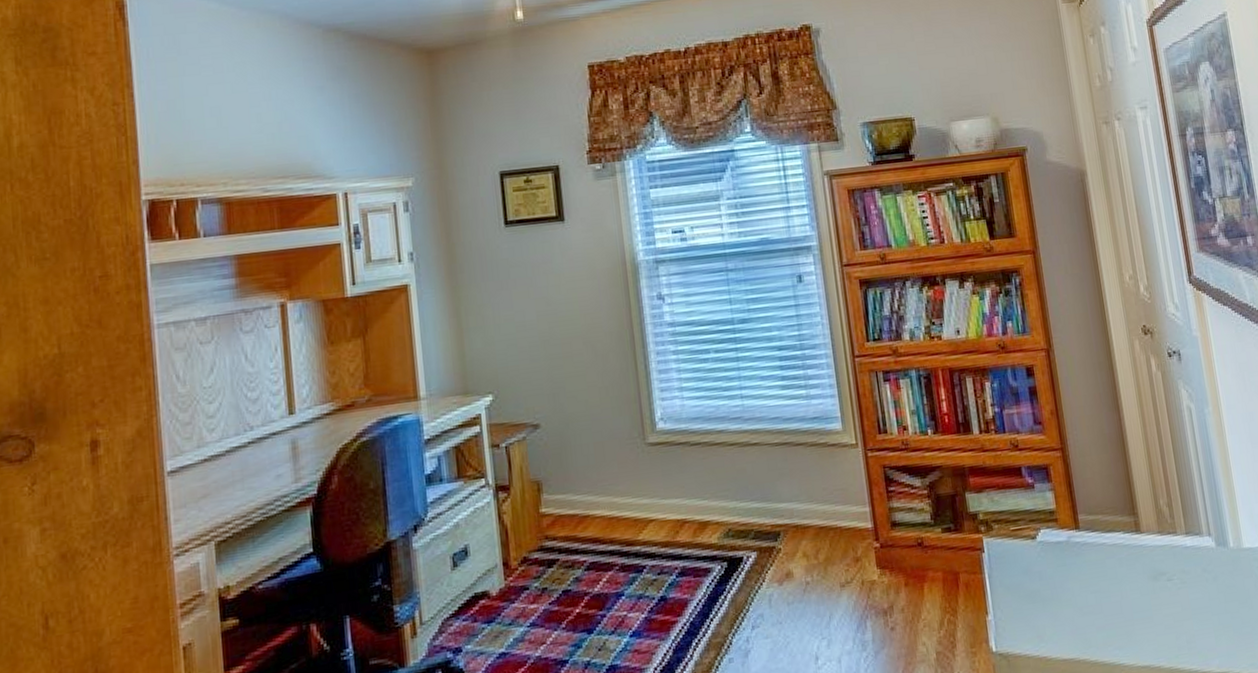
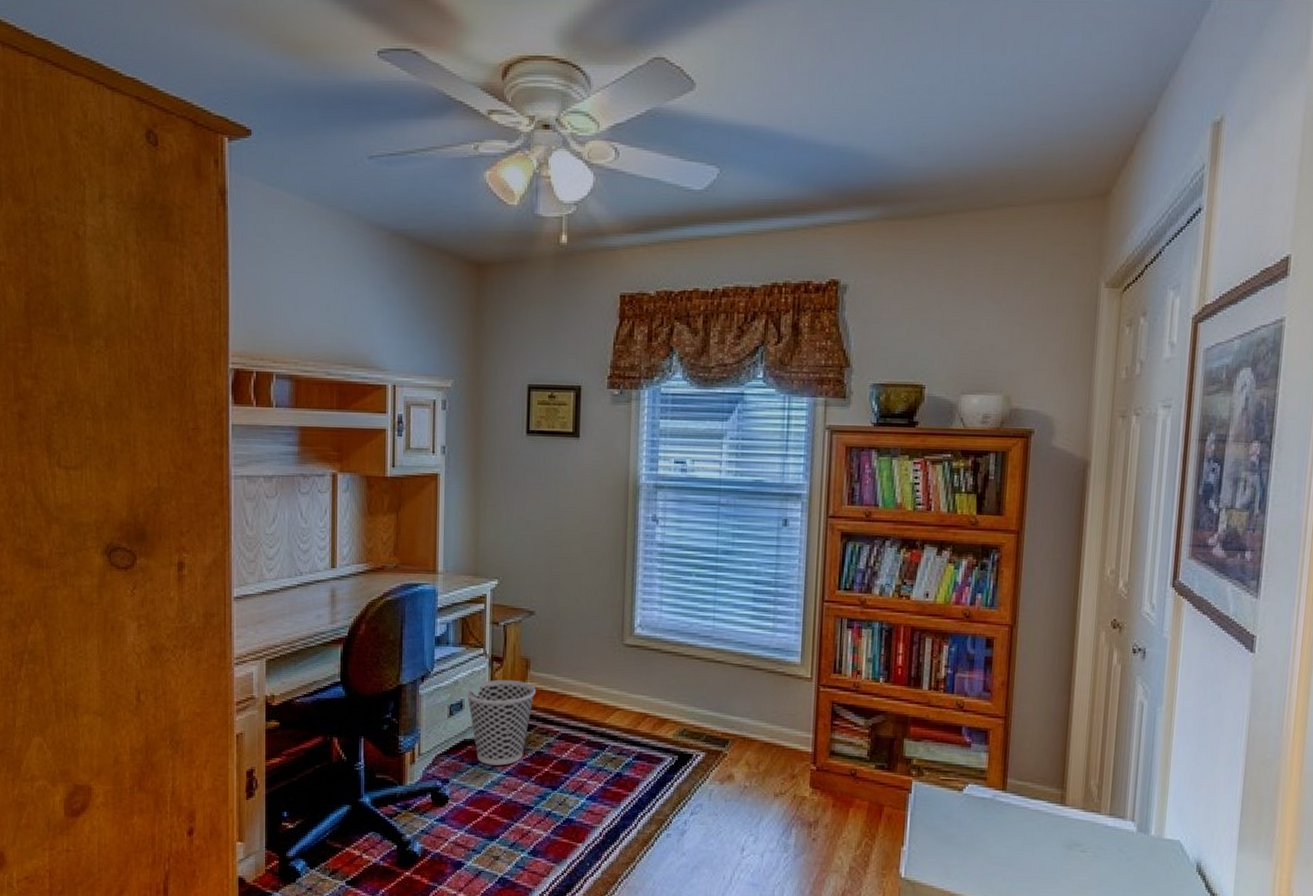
wastebasket: none [469,509,553,619] -> present [465,680,536,766]

